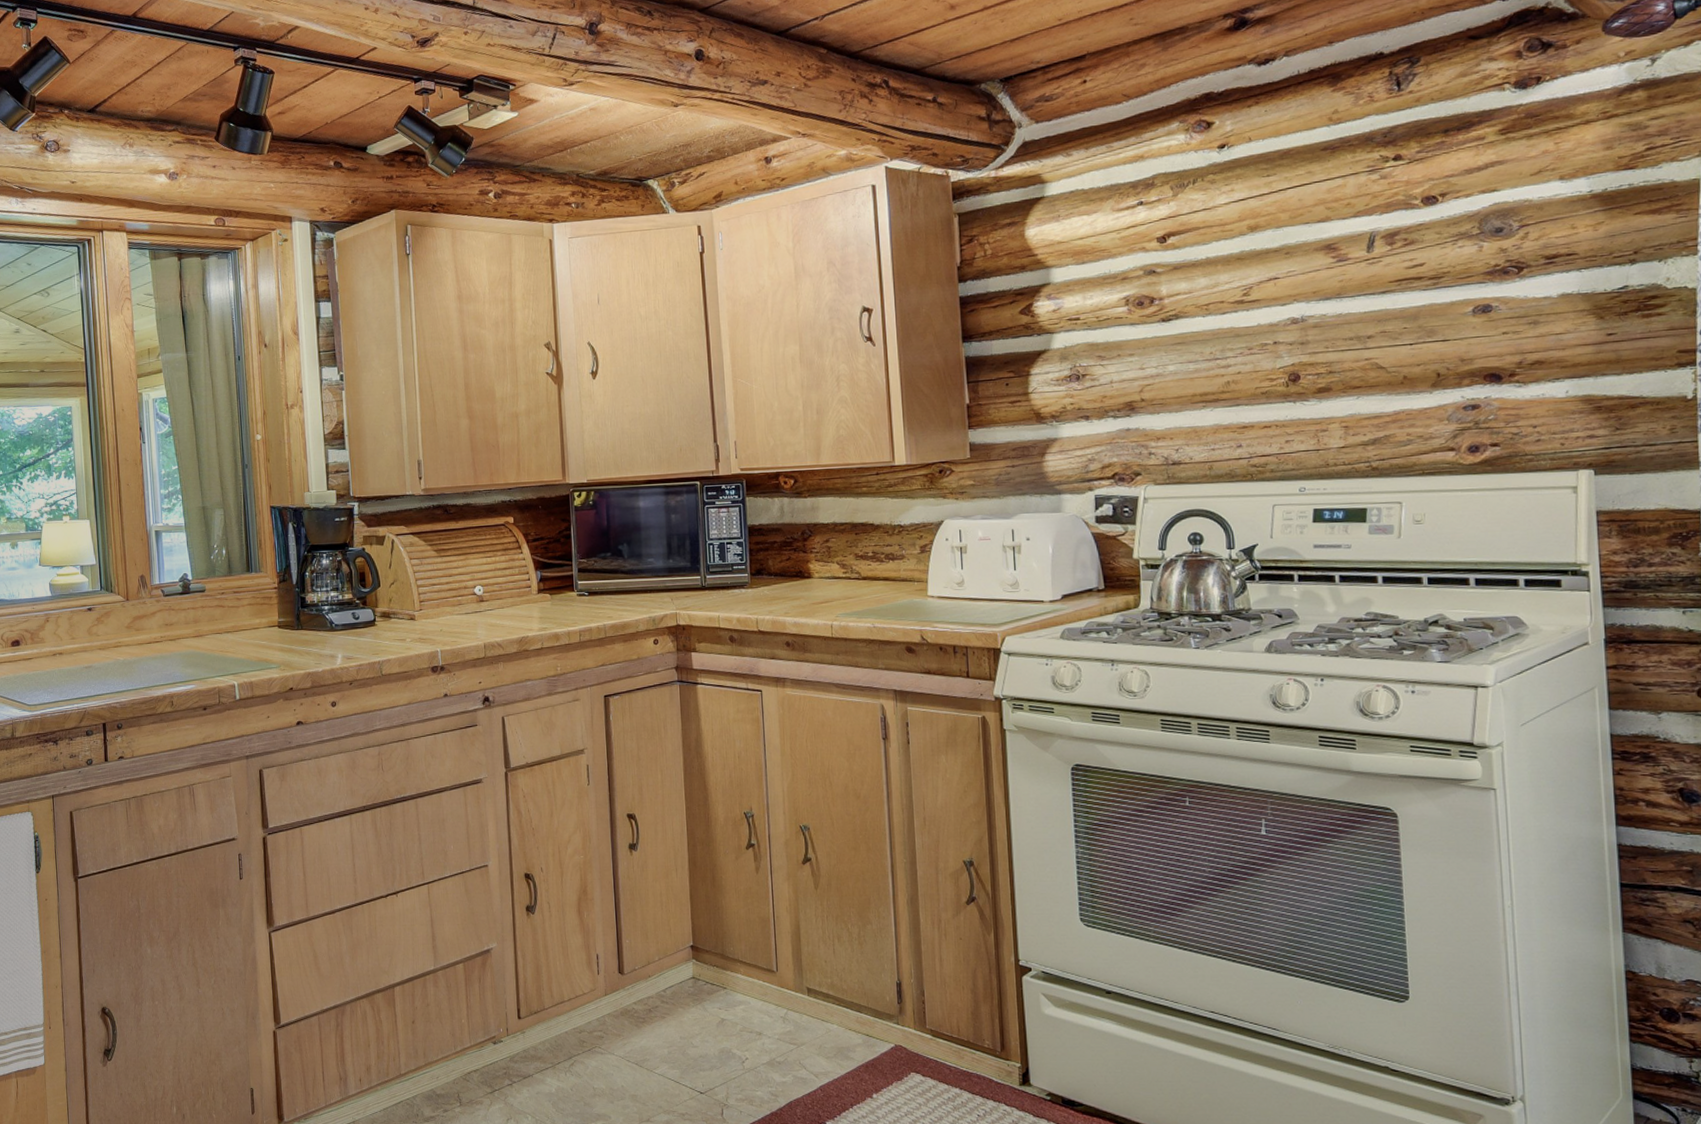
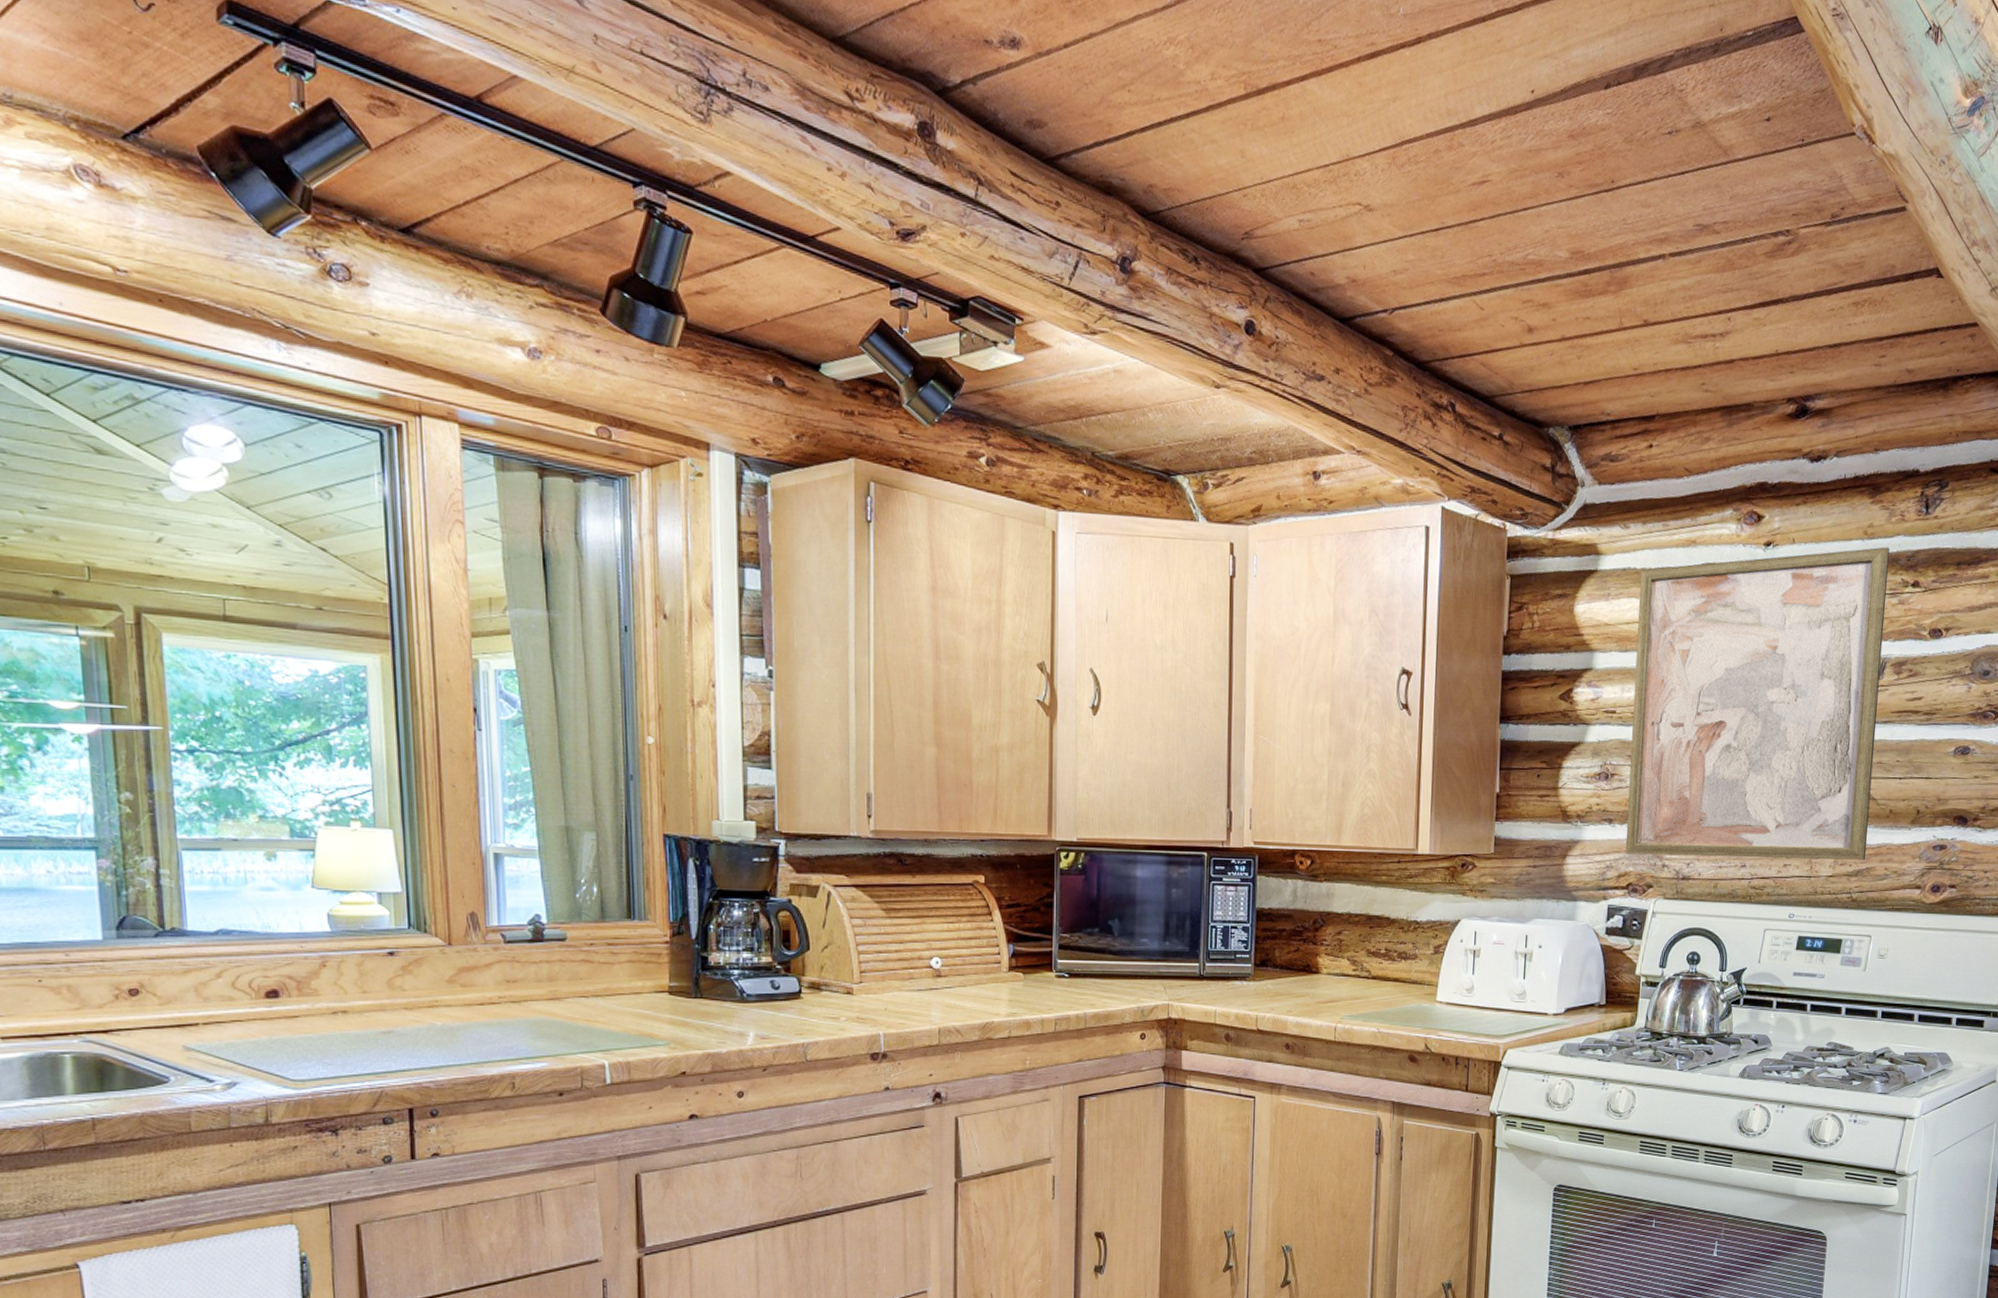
wall art: none [1089,128,1382,446] -> present [1625,547,1890,860]

